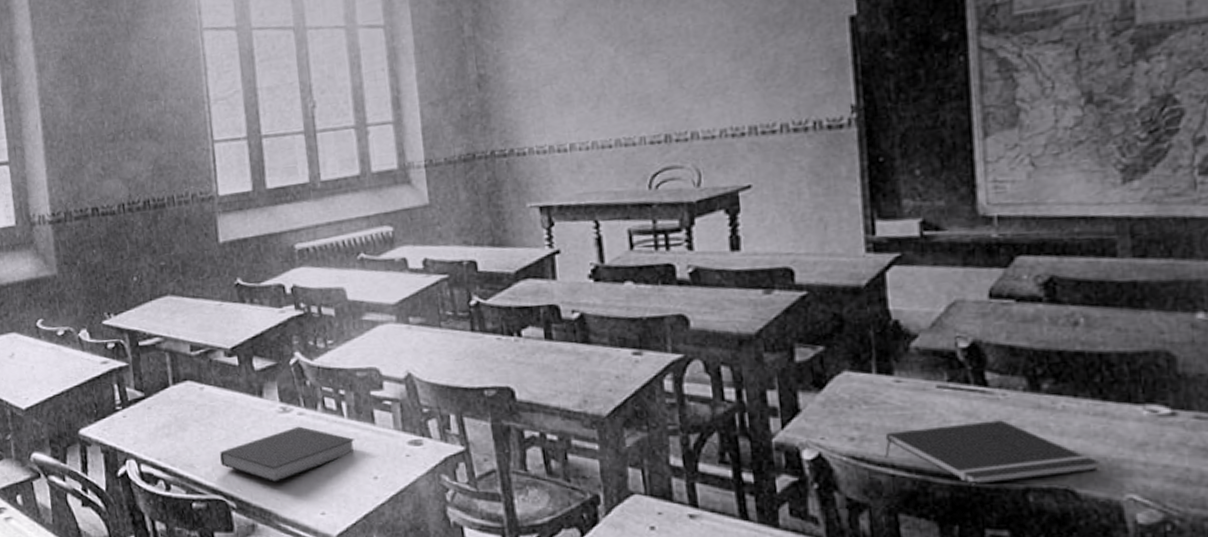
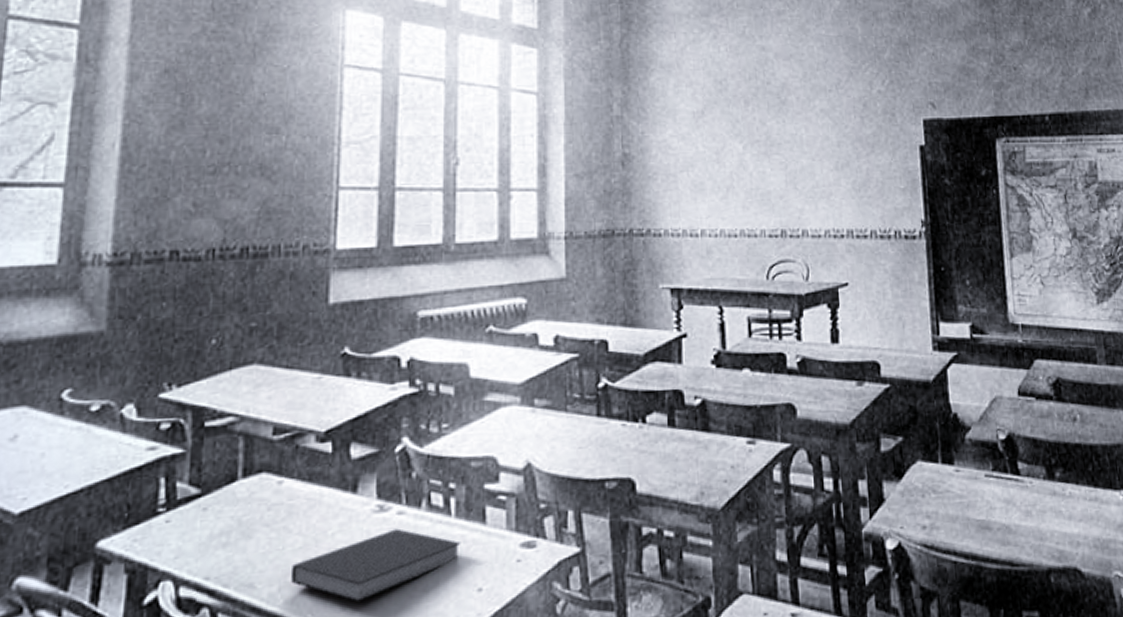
notepad: present [885,420,1099,485] -> none [949,506,1095,568]

